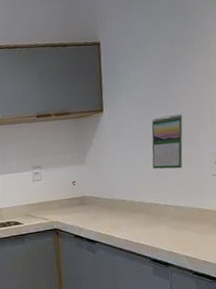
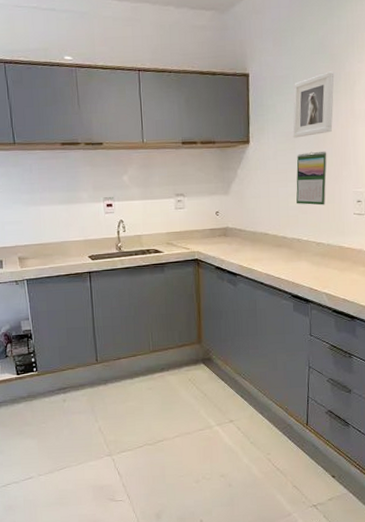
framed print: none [146,32,188,103] -> present [292,71,334,138]

